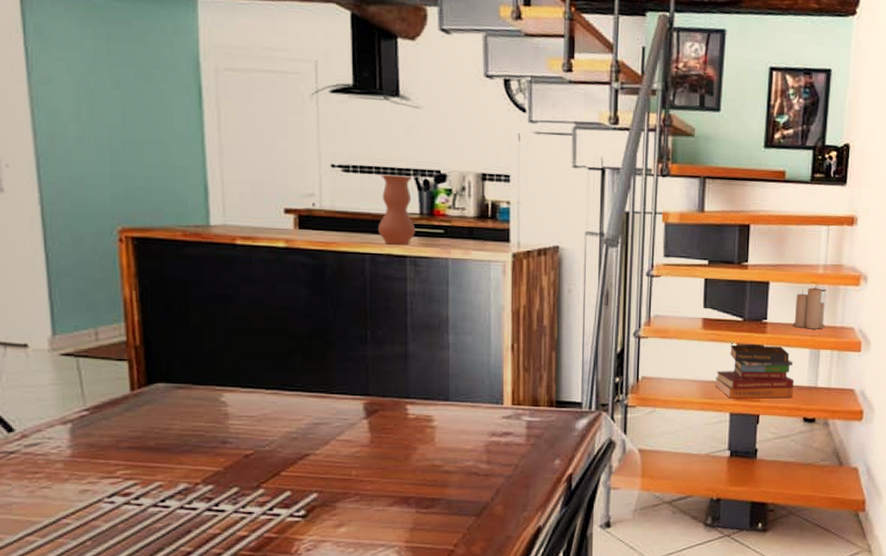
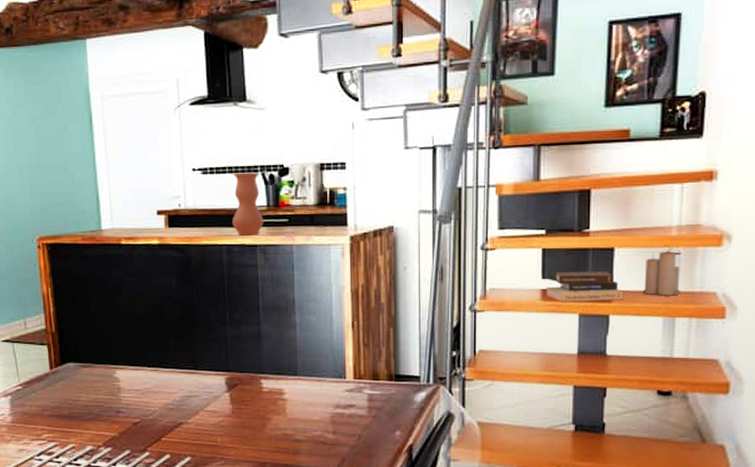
books: none [706,301,777,332] -> present [545,271,624,303]
books: present [714,344,794,399] -> none [556,315,646,371]

